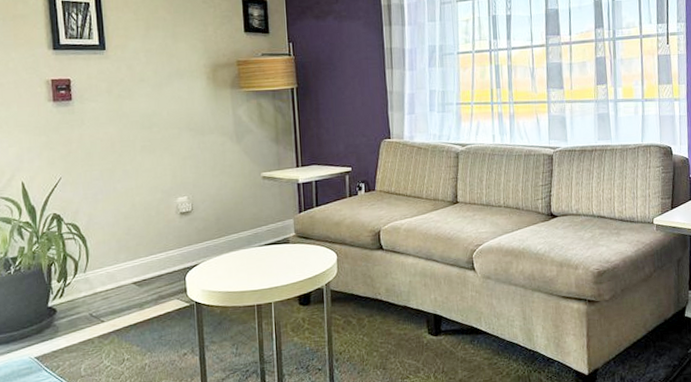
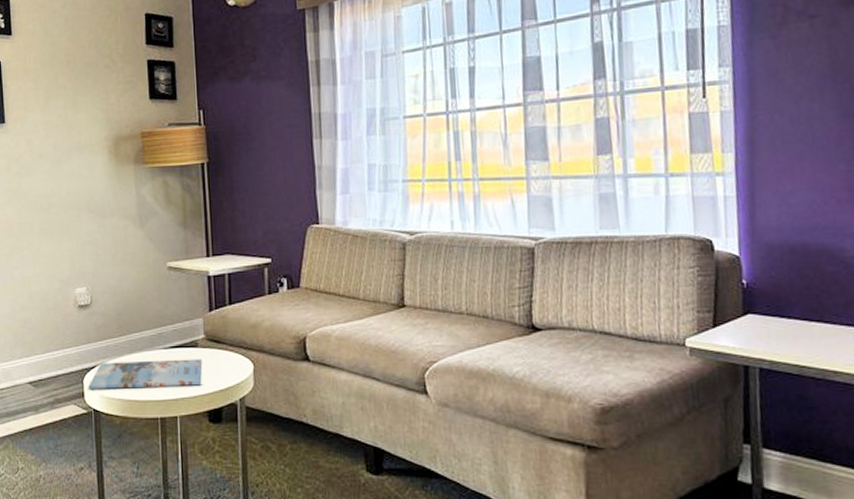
magazine: none [190,253,294,285] -> present [88,358,203,390]

